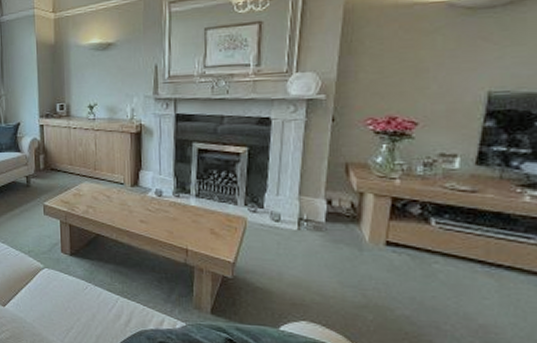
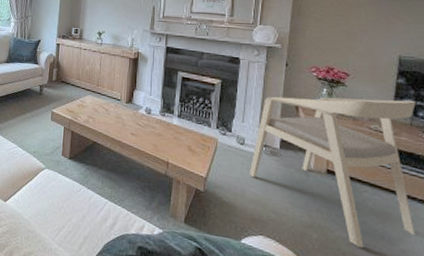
armchair: none [287,148,508,325] -> present [249,96,416,248]

